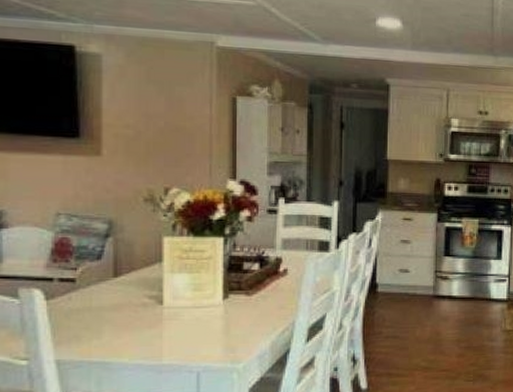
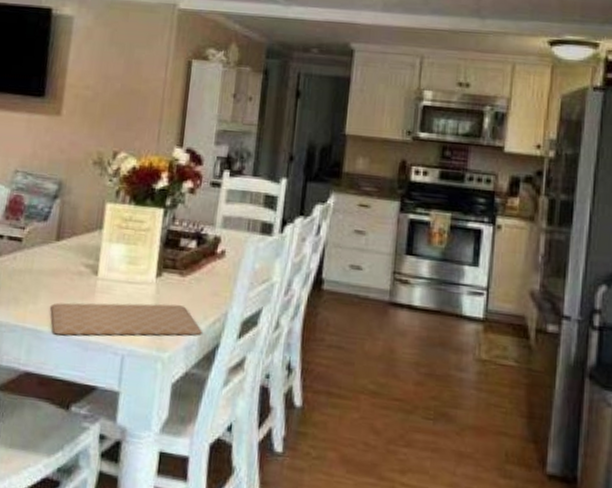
placemat: none [117,321,273,364] -> present [50,302,202,337]

